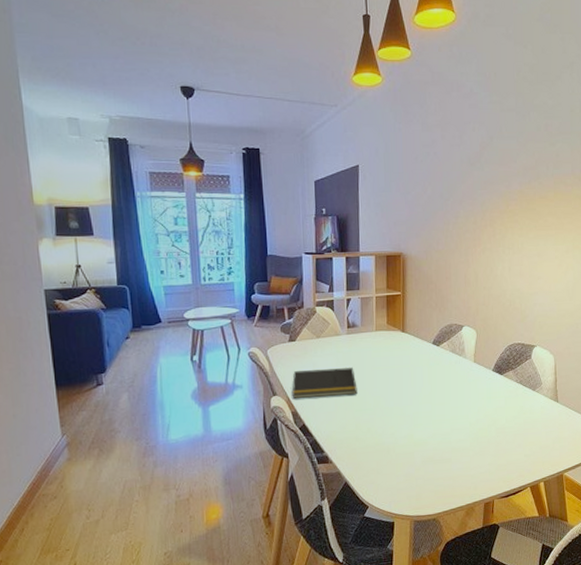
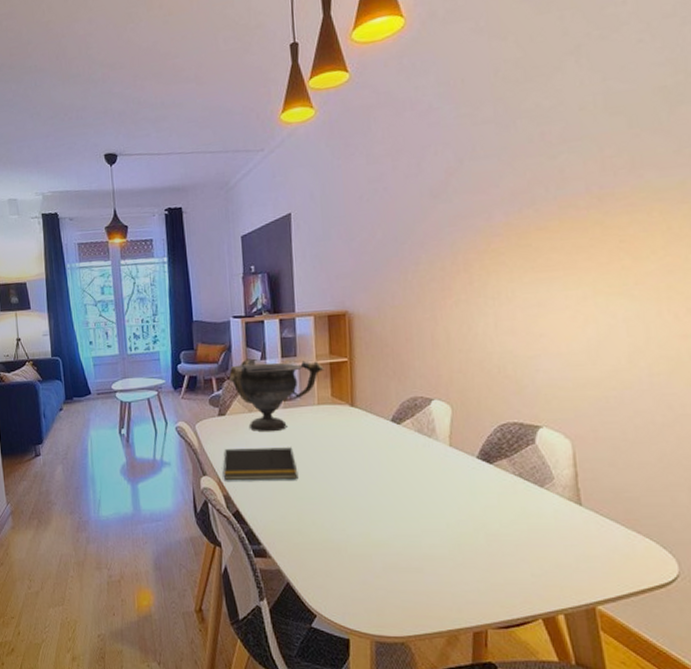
decorative bowl: none [300,291,382,356] -> present [229,358,324,432]

